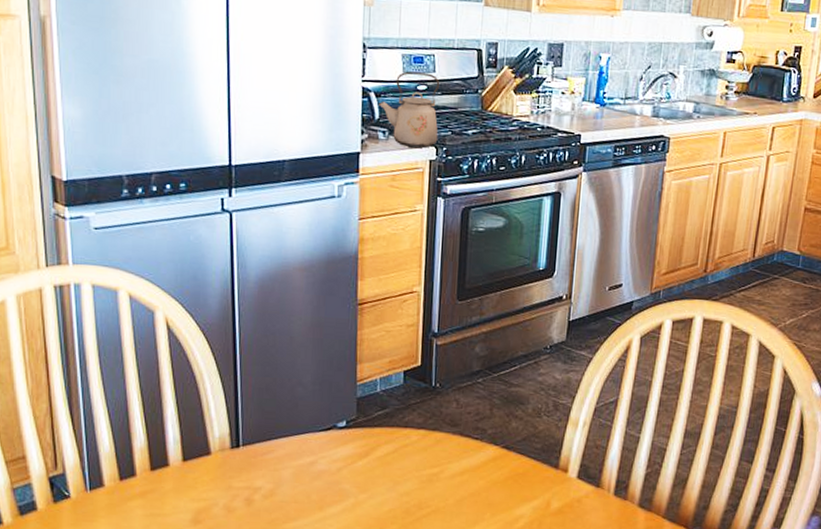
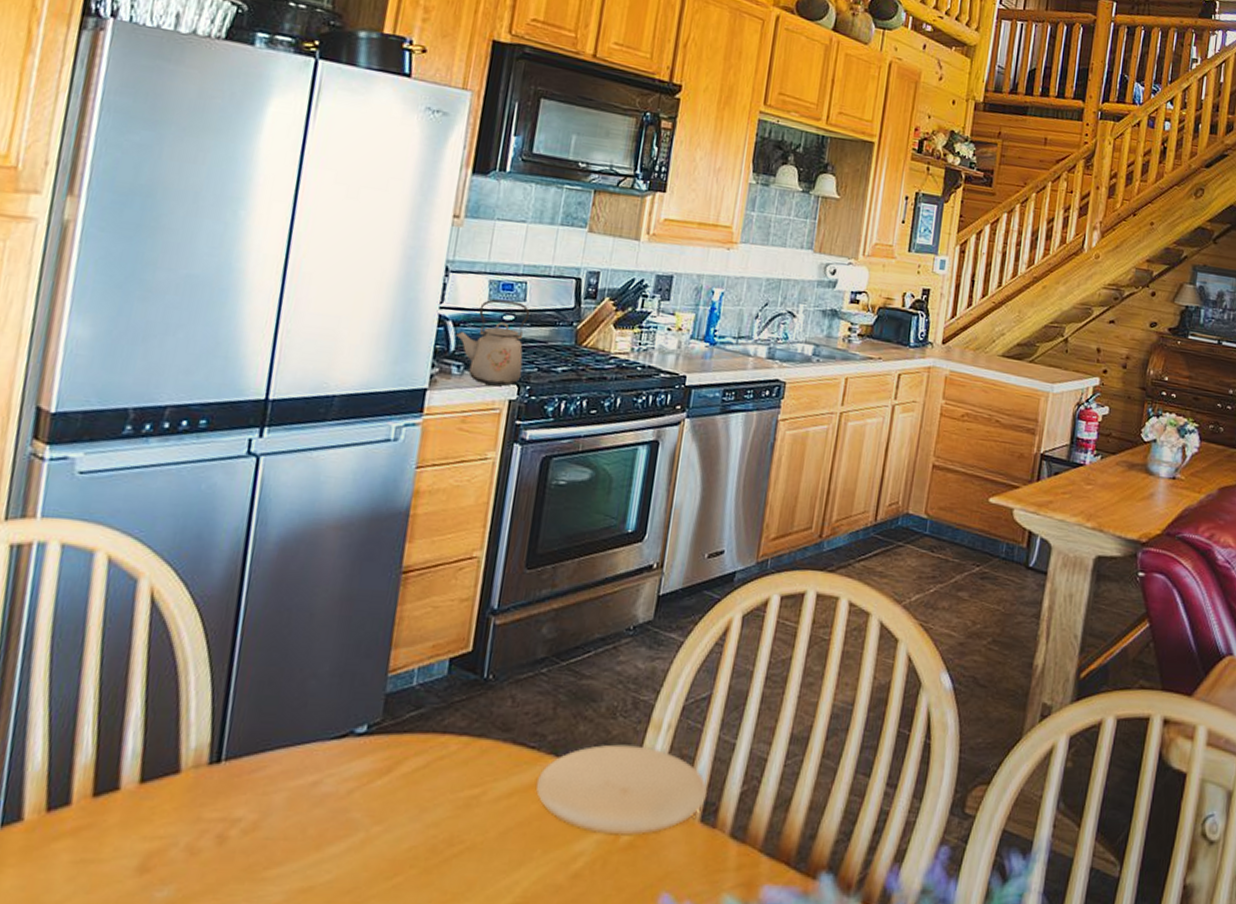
plate: none [481,437,618,505] -> present [535,744,707,836]

